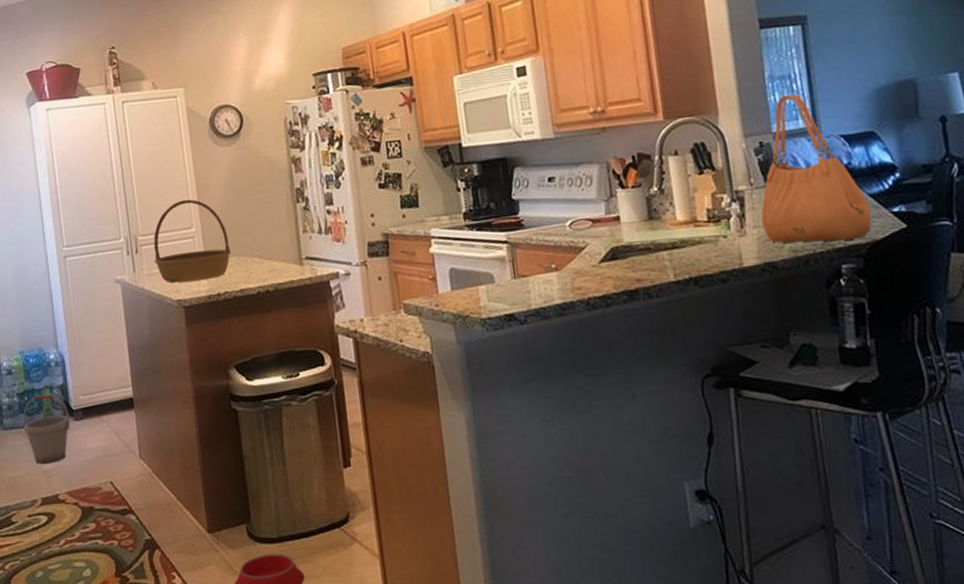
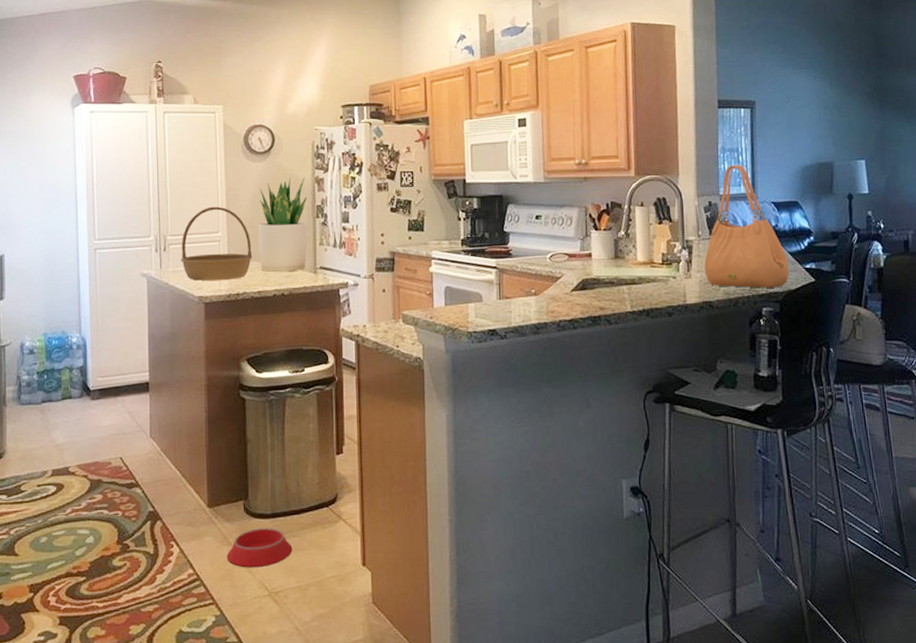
bucket: present [23,394,70,464] -> none [40,375,86,438]
planter: none [232,158,291,268] -> present [258,177,308,273]

